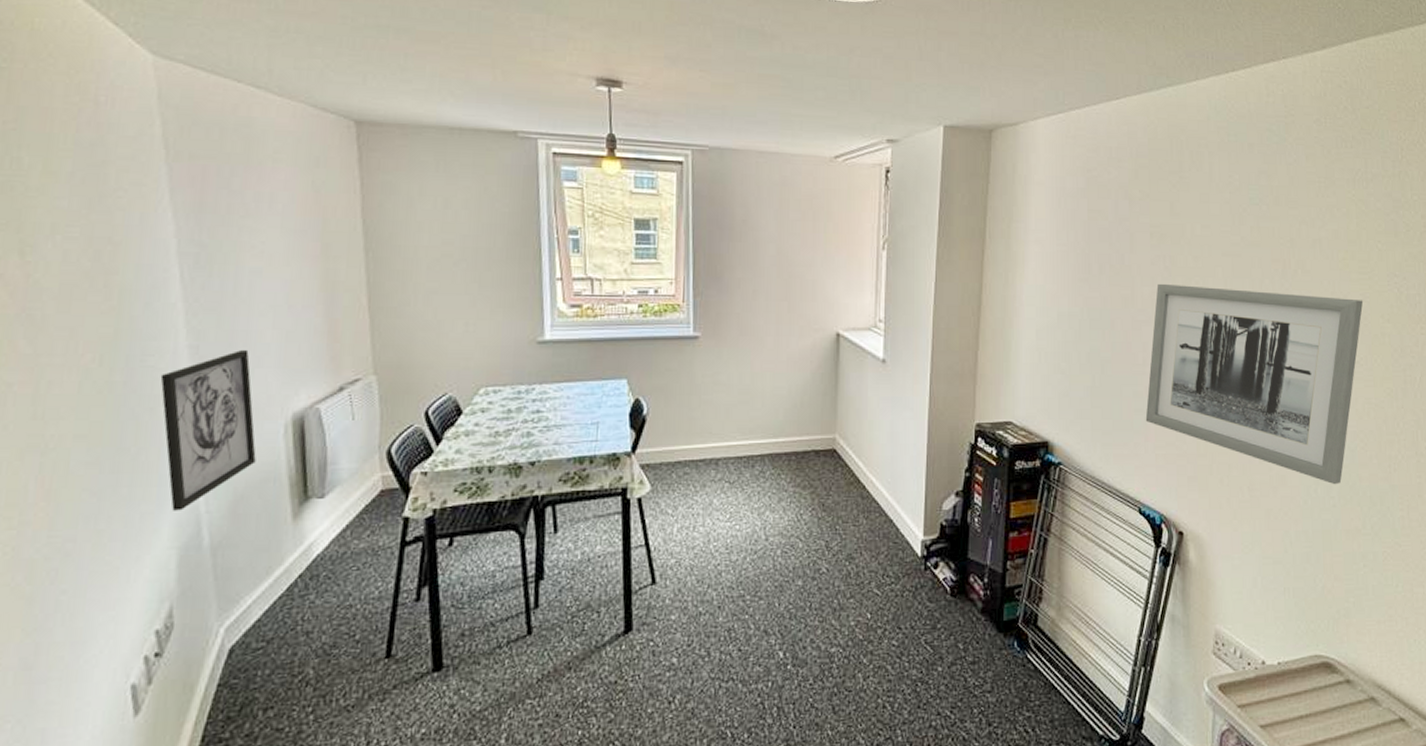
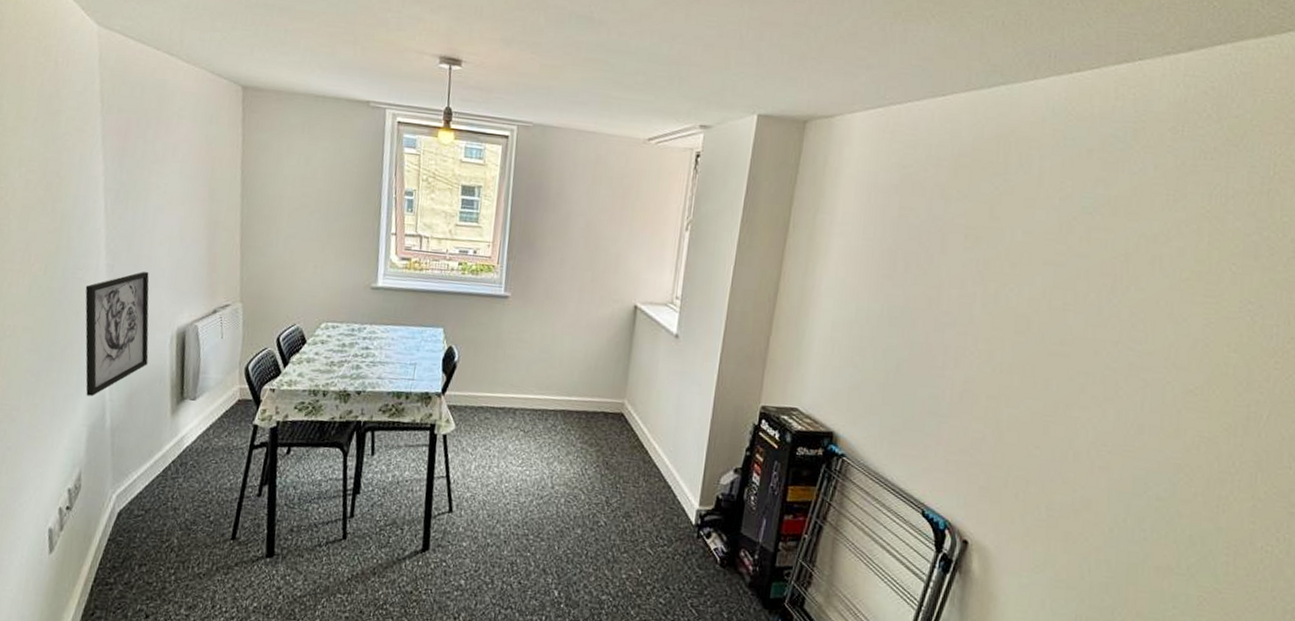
wall art: present [1145,283,1364,485] -> none [939,287,1207,518]

